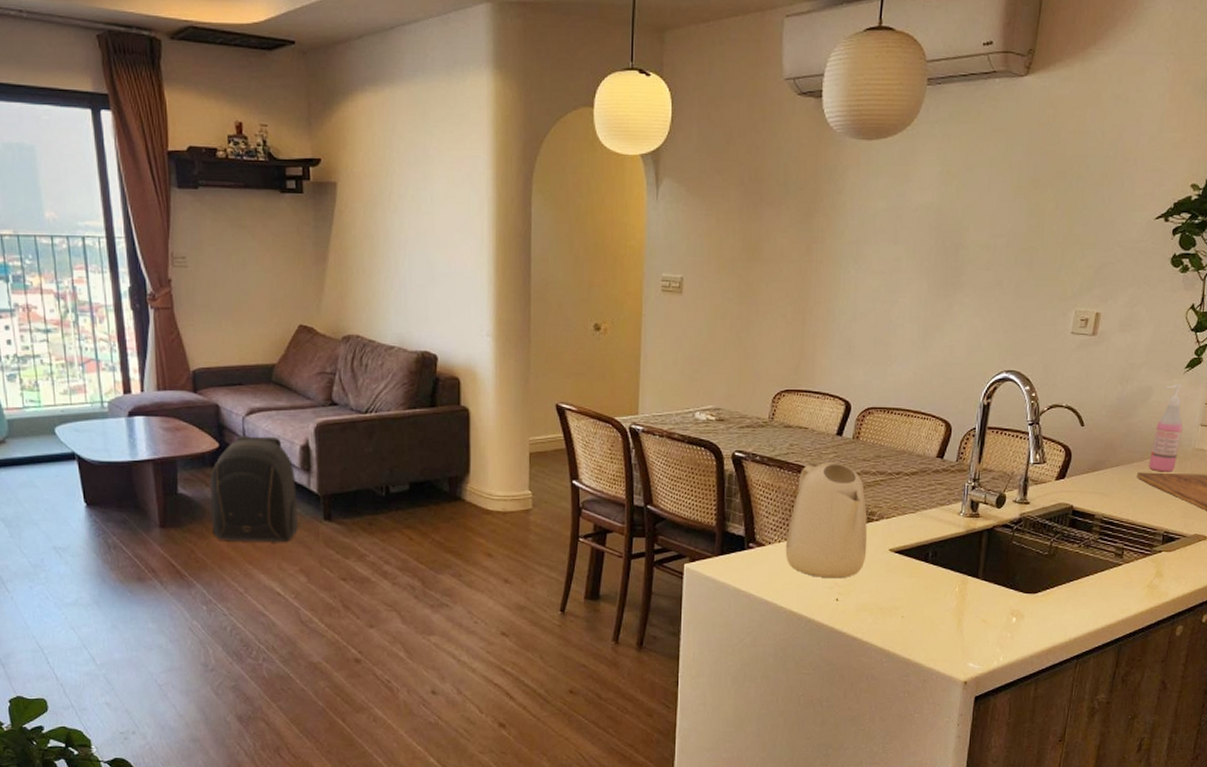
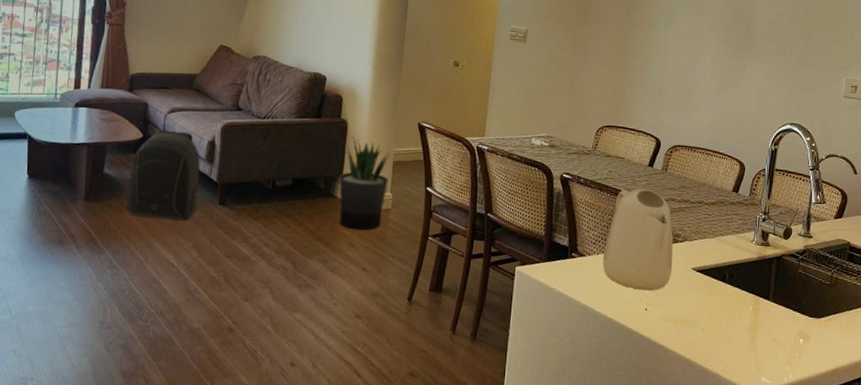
planter: none [466,424,525,536] -> present [339,134,389,230]

